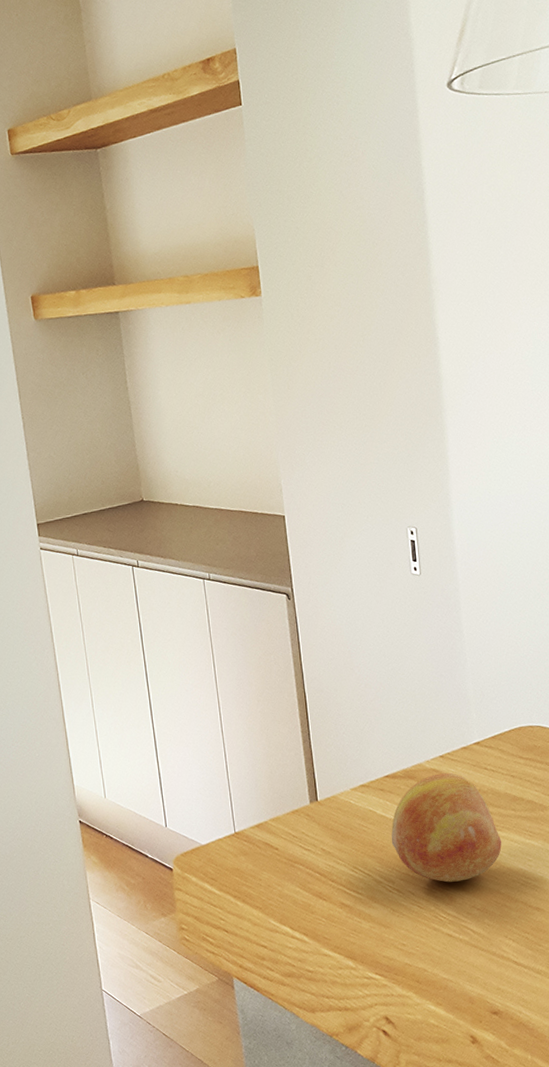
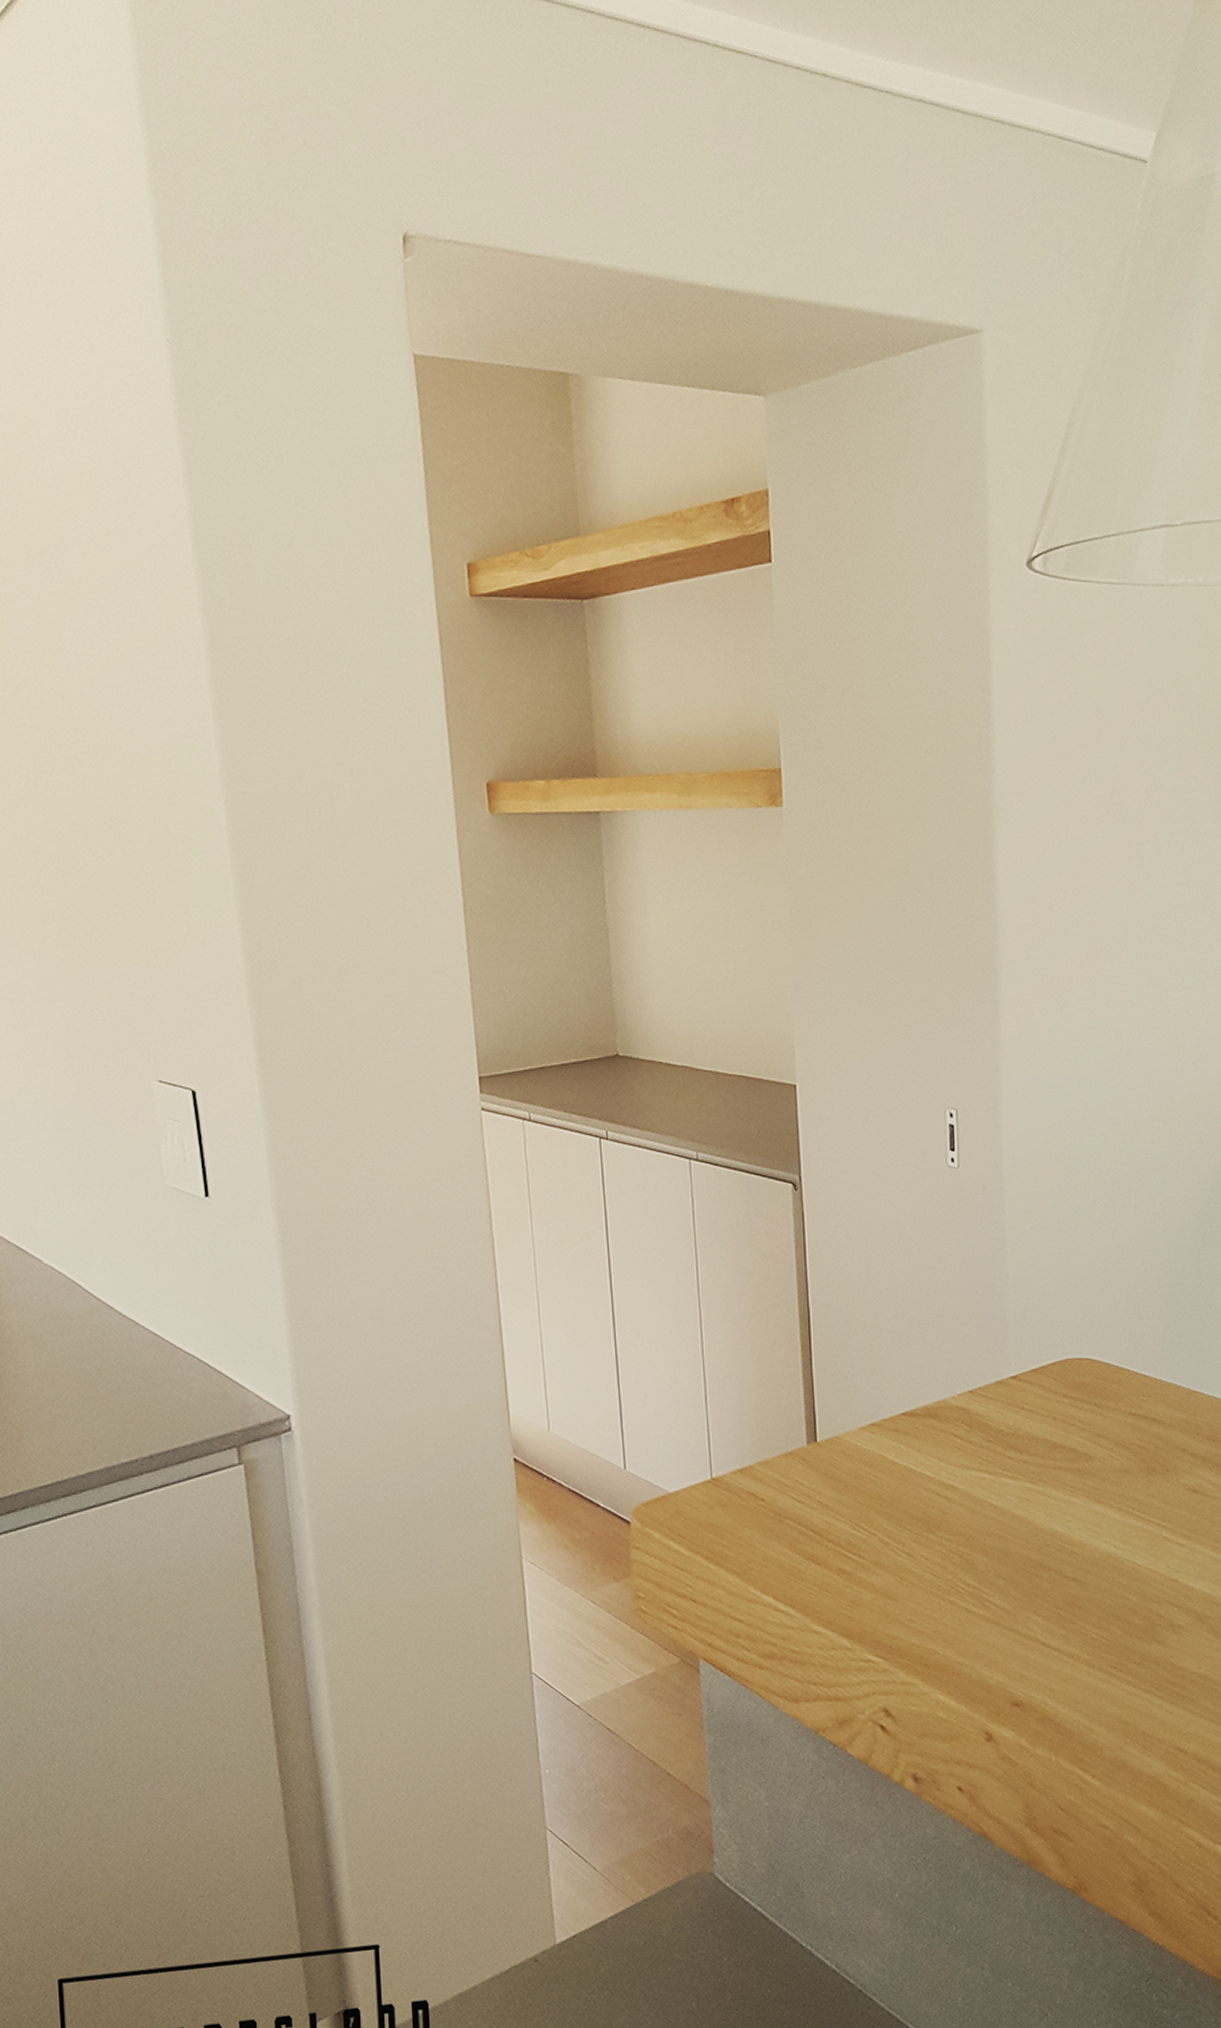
fruit: present [391,772,502,883] -> none [904,1412,1037,1546]

